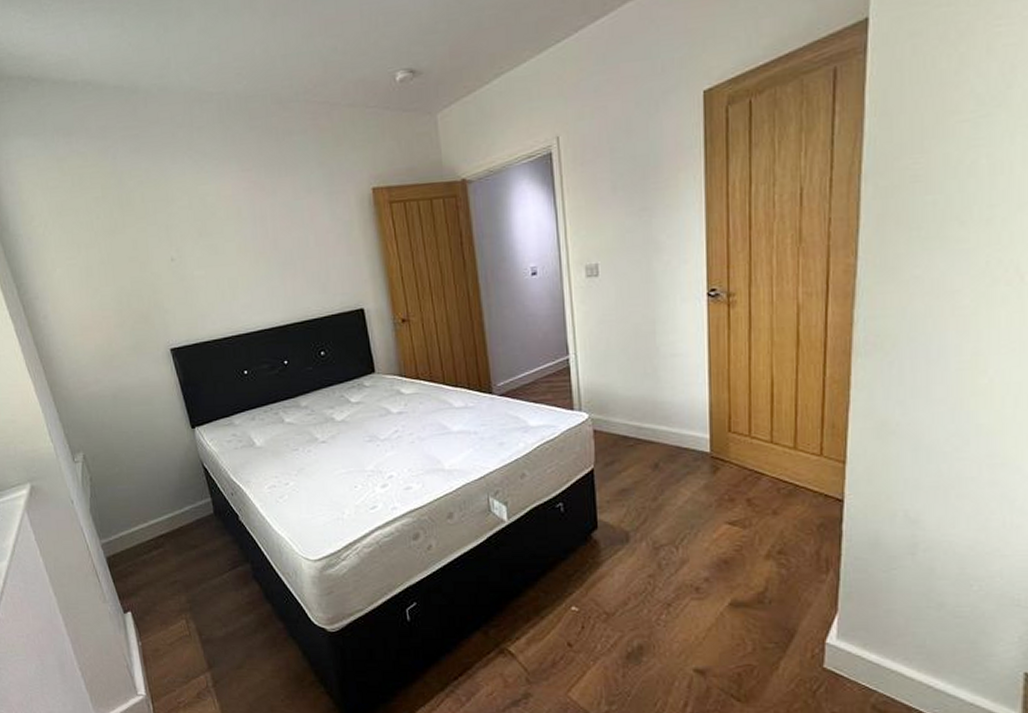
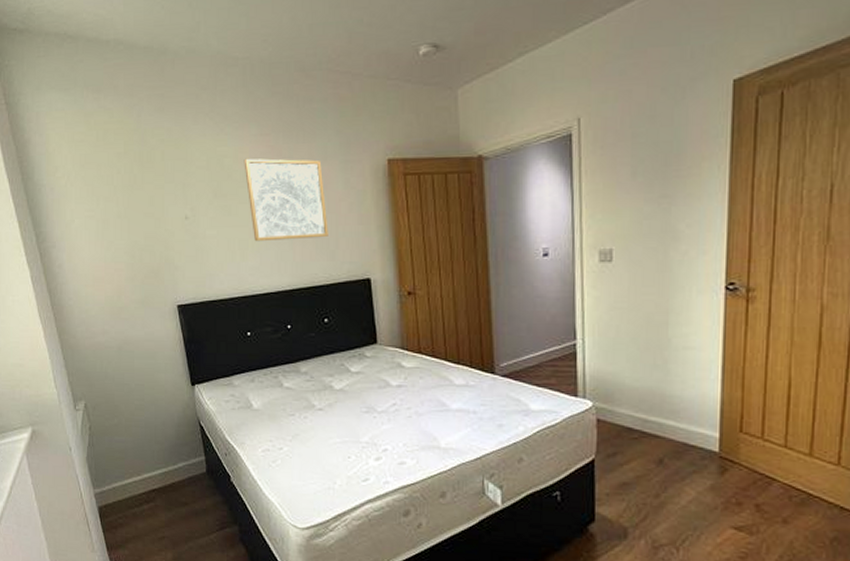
wall art: none [226,193,318,279] -> present [244,158,328,242]

